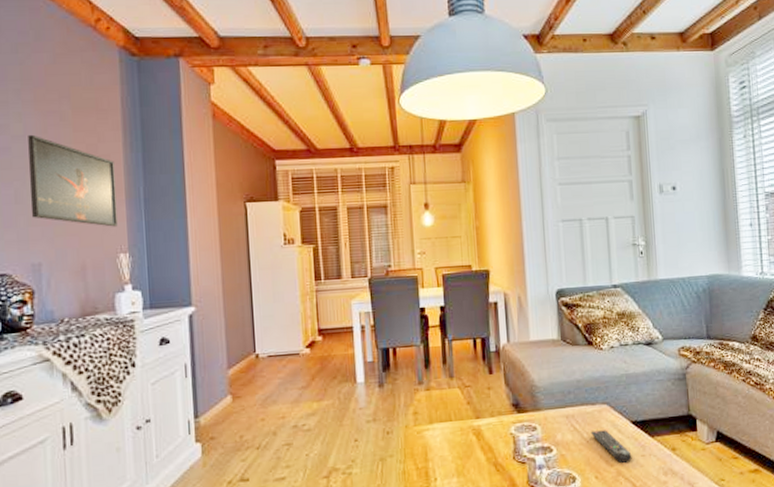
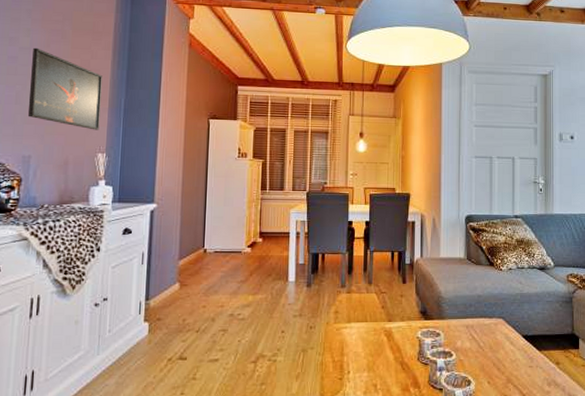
remote control: present [590,430,632,463] -> none [486,341,521,371]

